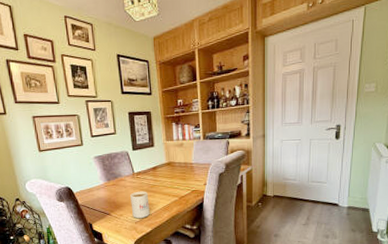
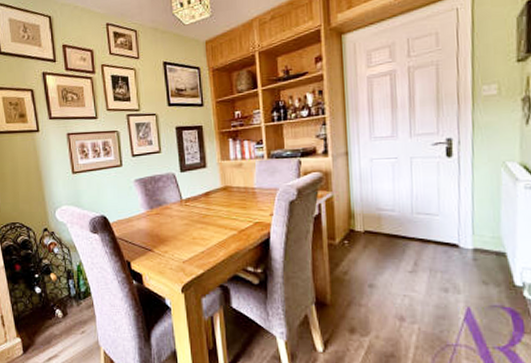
mug: present [130,191,150,219] -> none [177,222,201,257]

